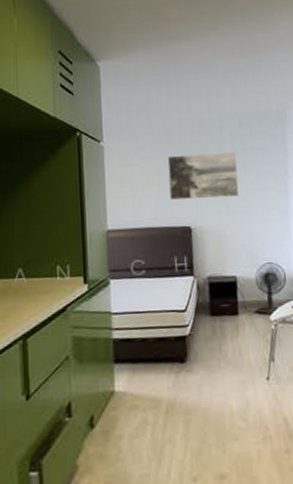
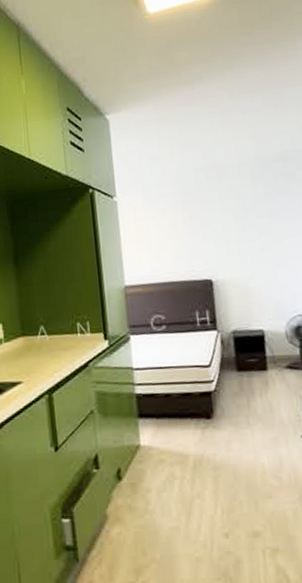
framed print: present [167,151,239,200] -> none [183,197,264,252]

